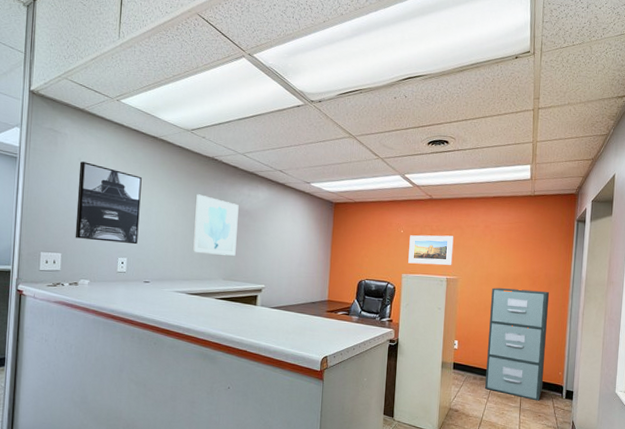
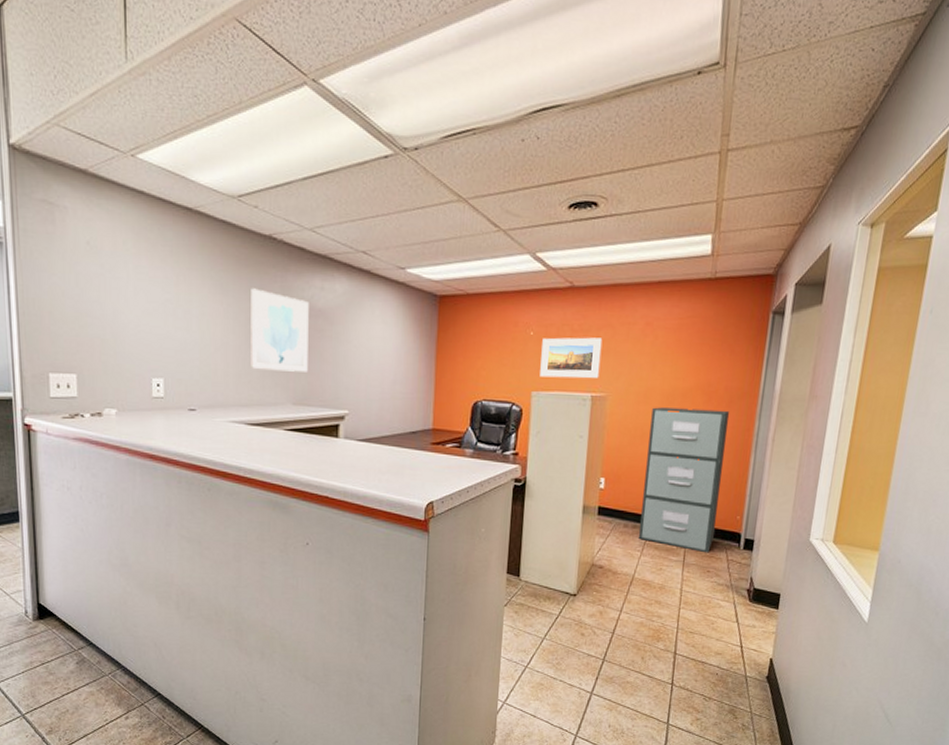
wall art: present [75,162,142,245] -> none [88,246,176,360]

